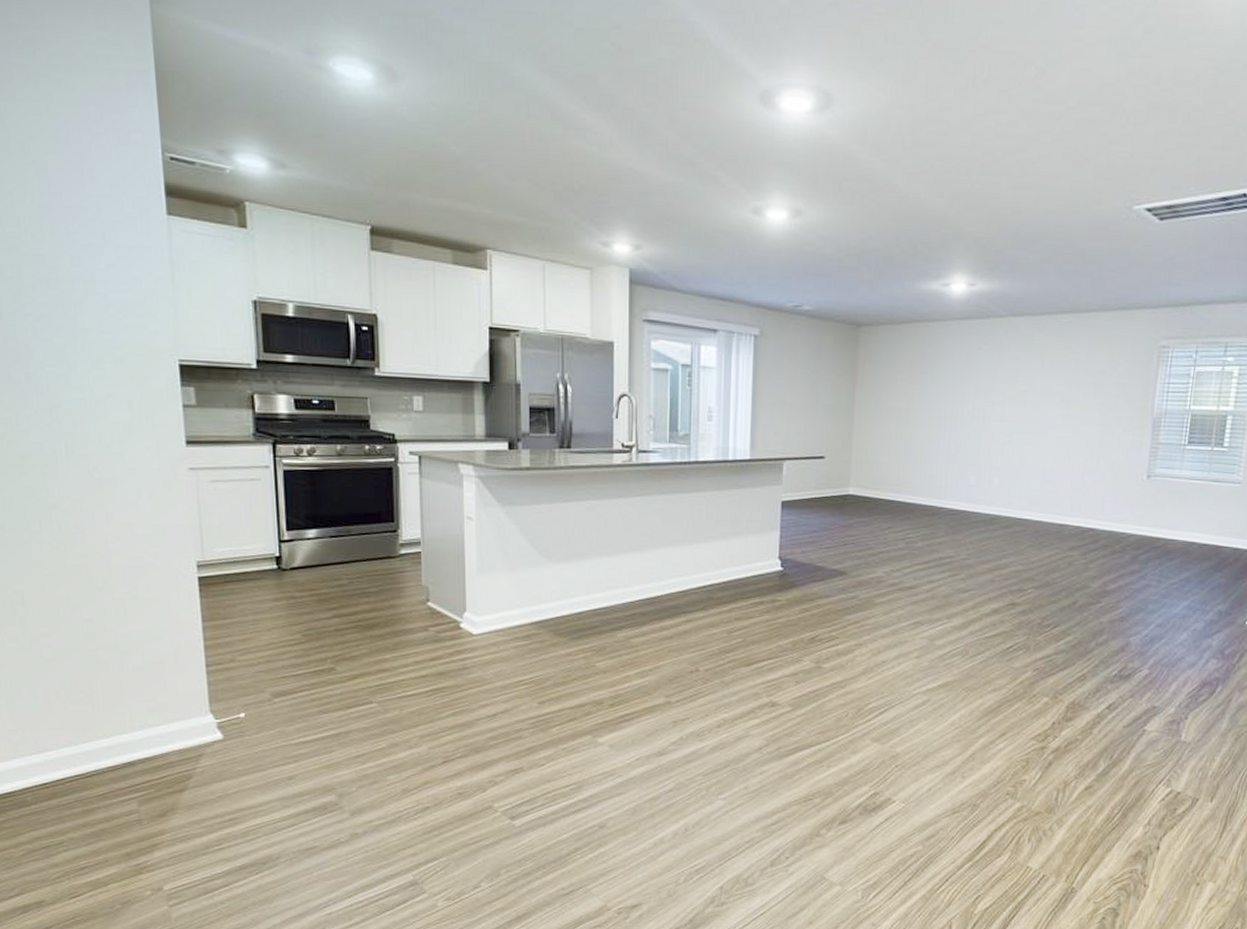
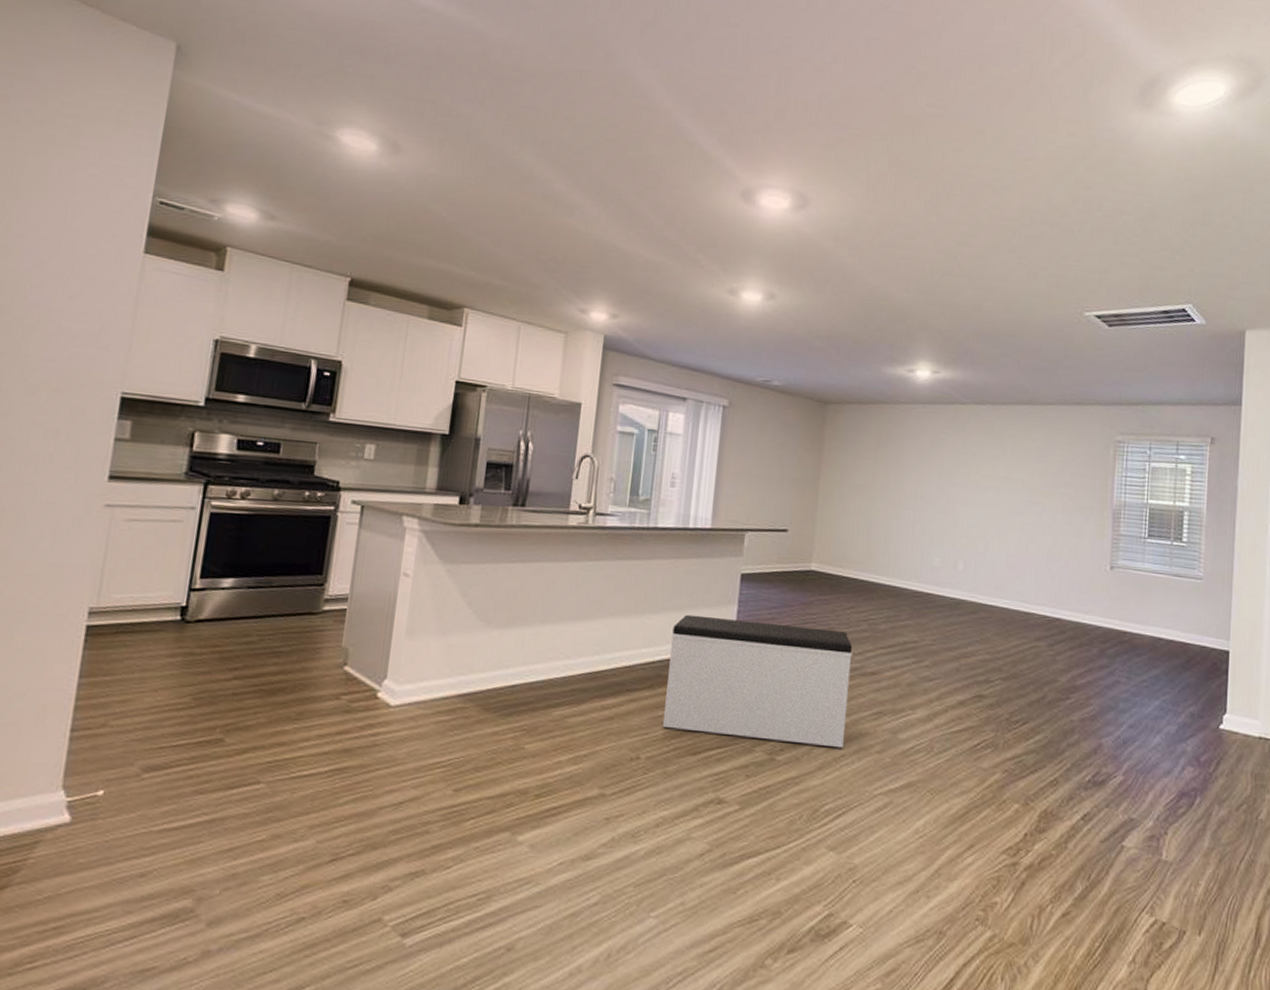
bench: none [718,542,891,655] -> present [663,614,853,749]

